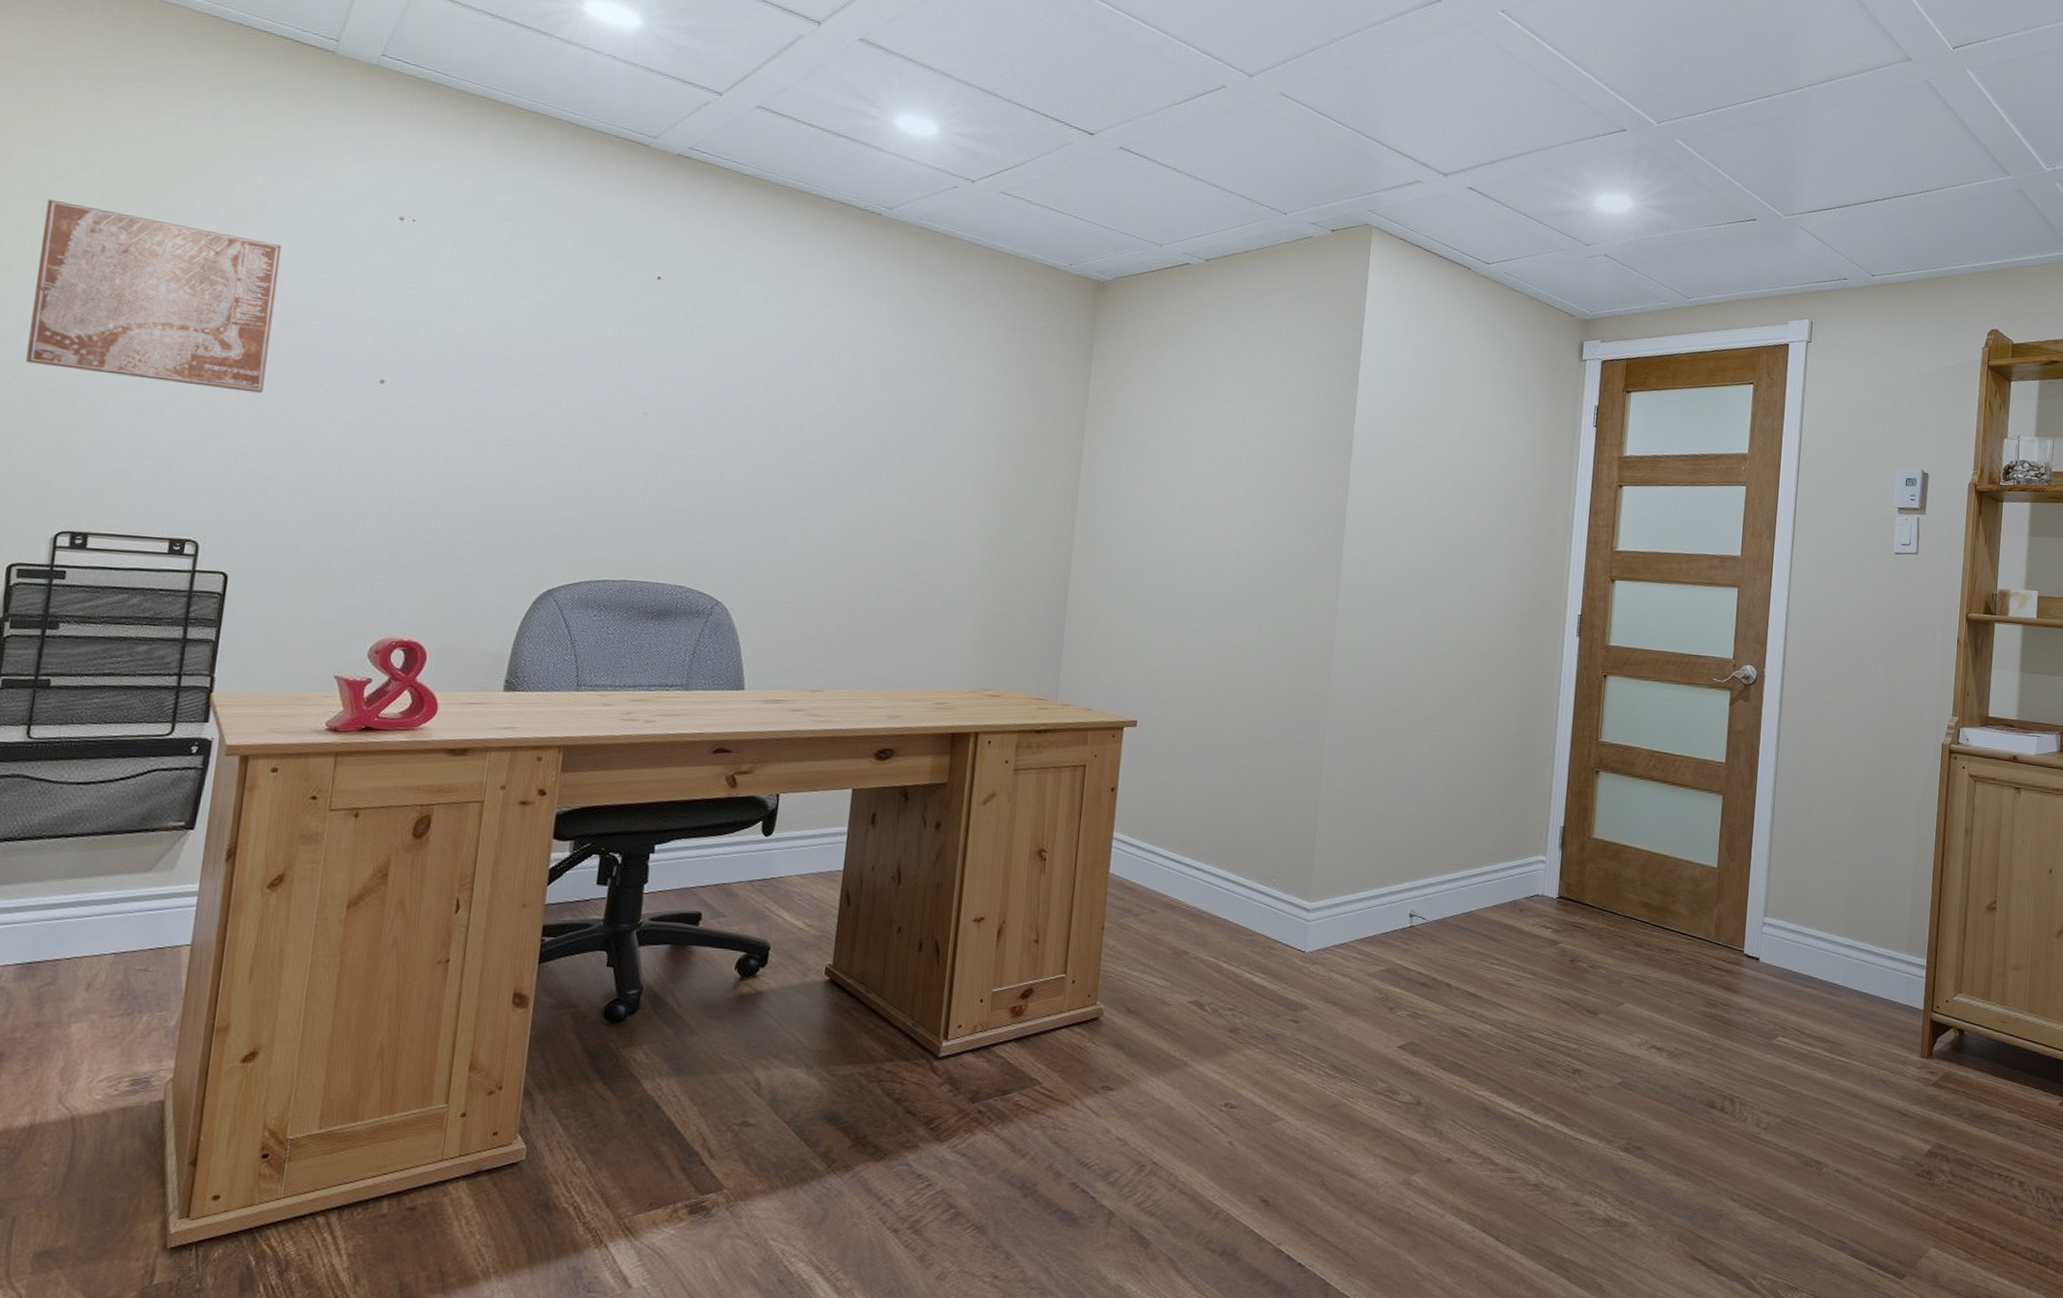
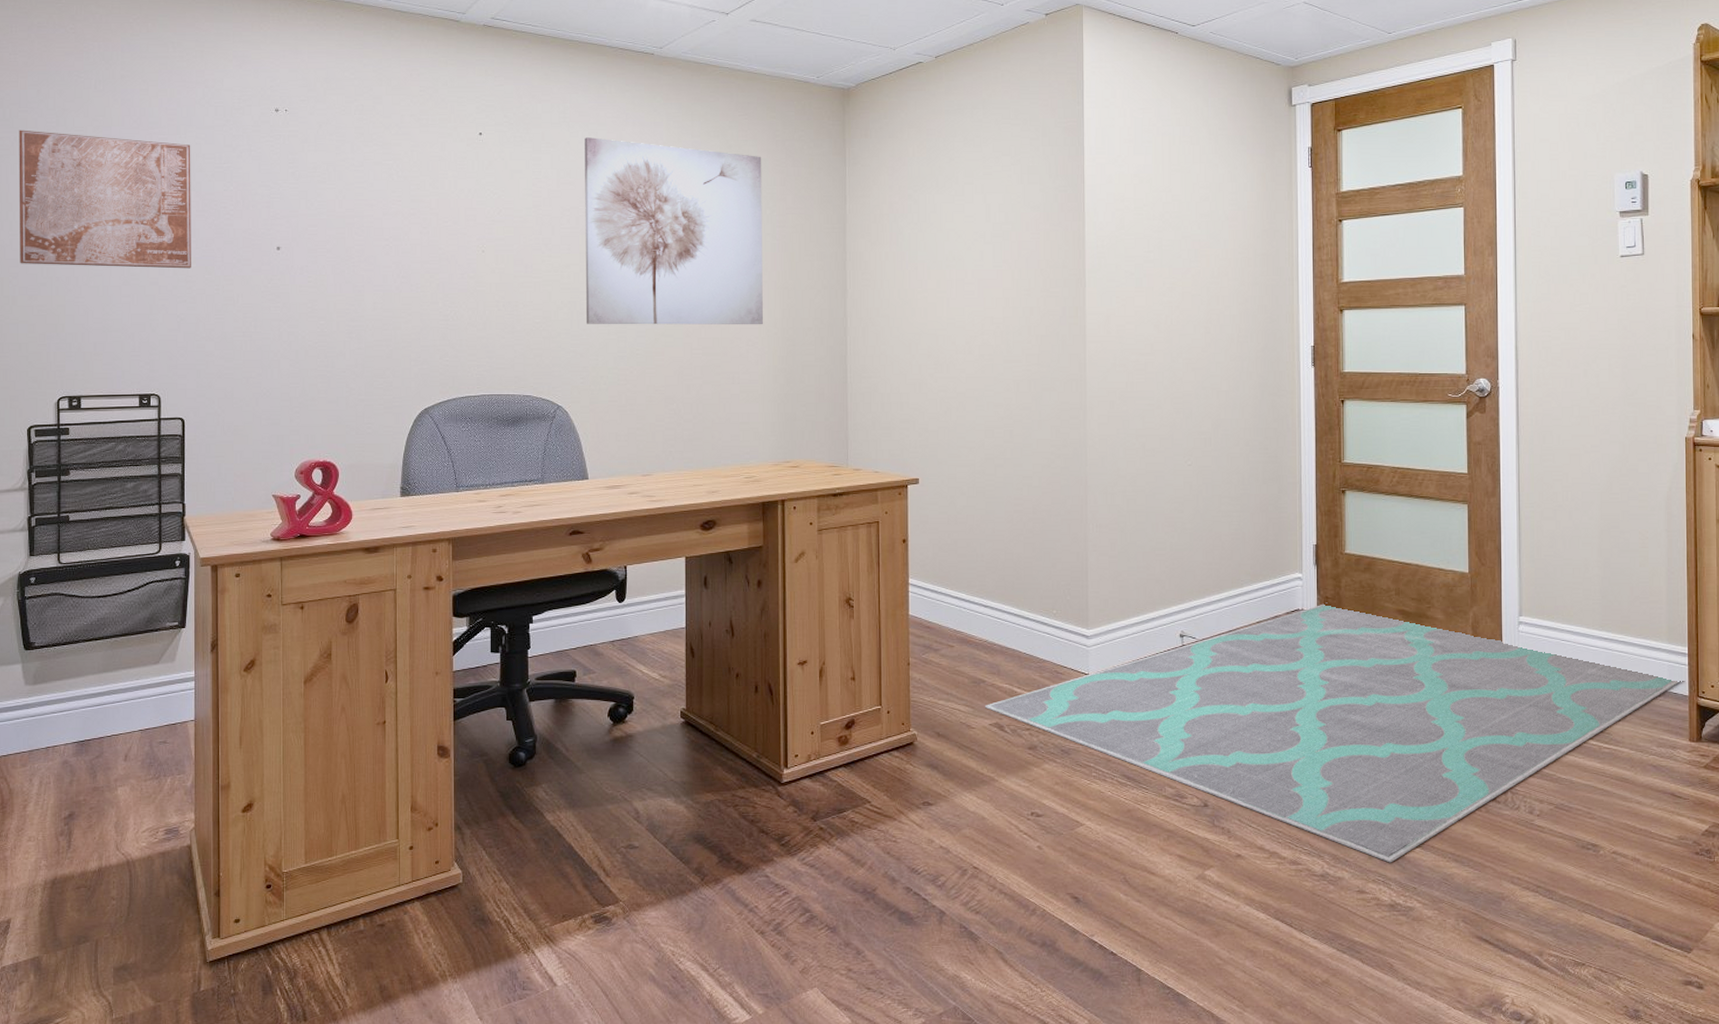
wall art: none [763,298,996,533] -> present [585,137,764,325]
rug: none [1184,889,1917,1174] -> present [984,602,1681,863]

